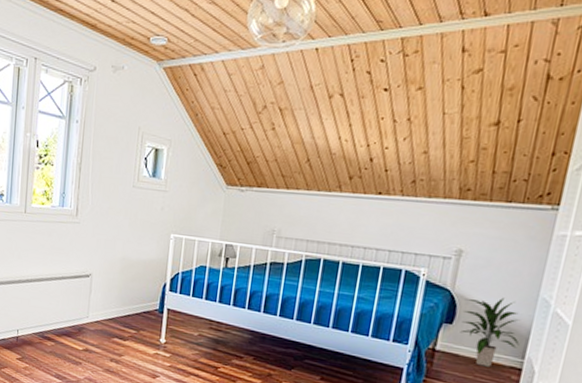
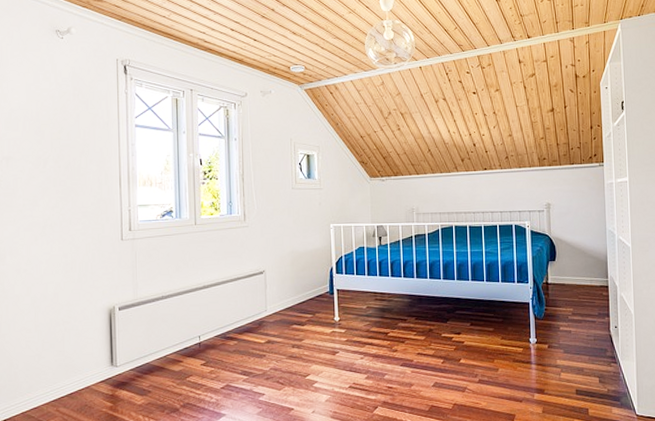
indoor plant: present [460,297,520,367] -> none [561,234,602,289]

